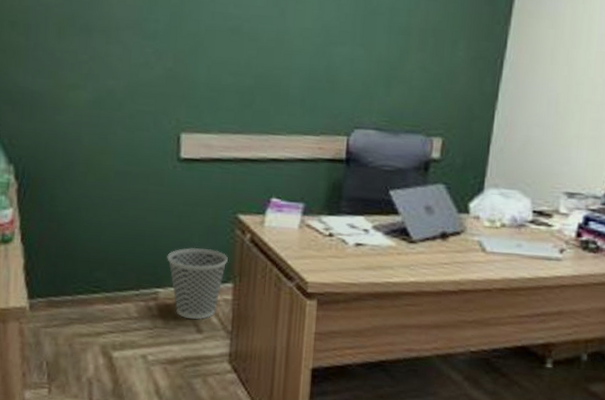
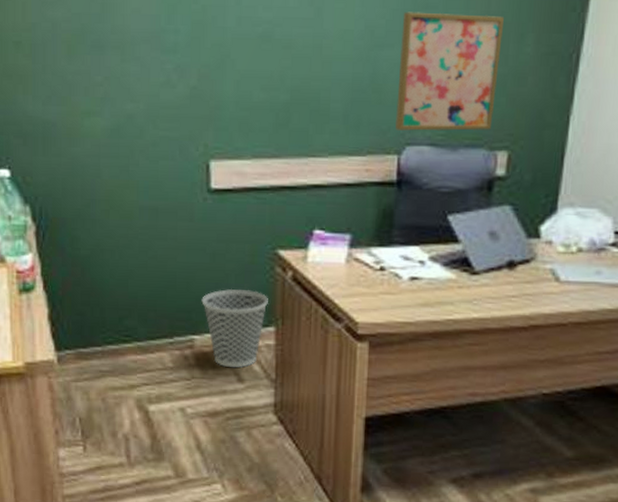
wall art: none [346,16,441,119] -> present [395,11,505,131]

